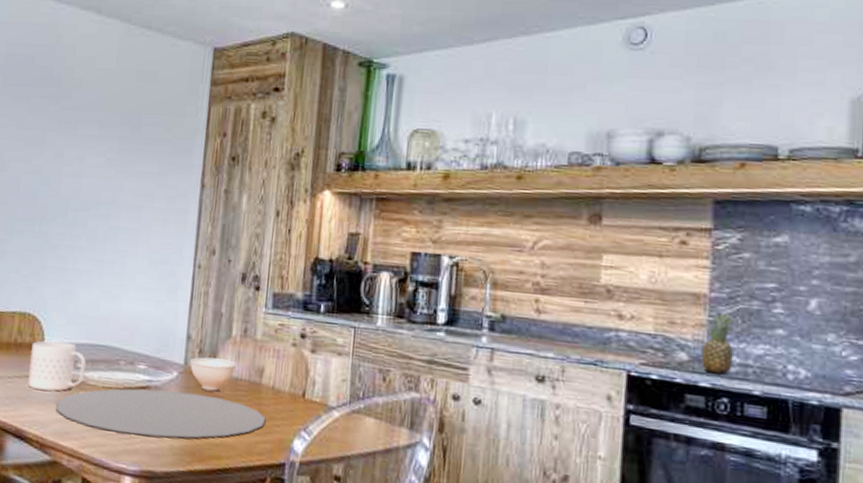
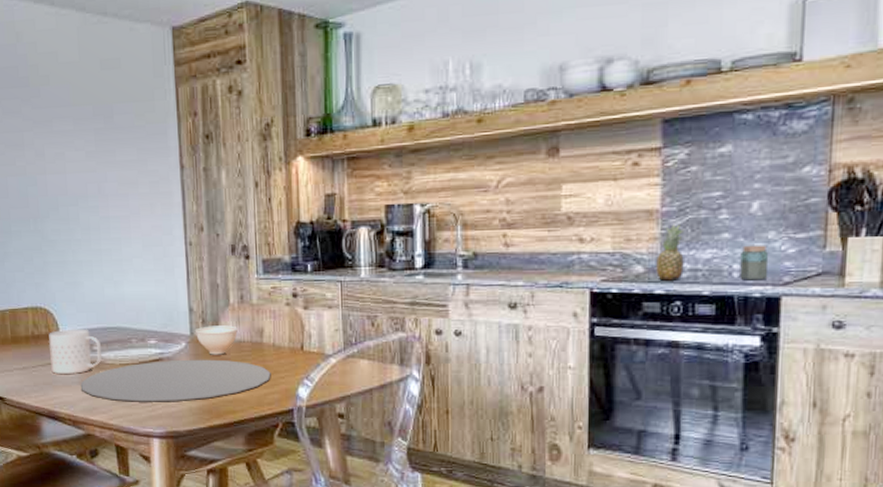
peanut butter: none [795,345,828,387] -> present [740,245,769,281]

